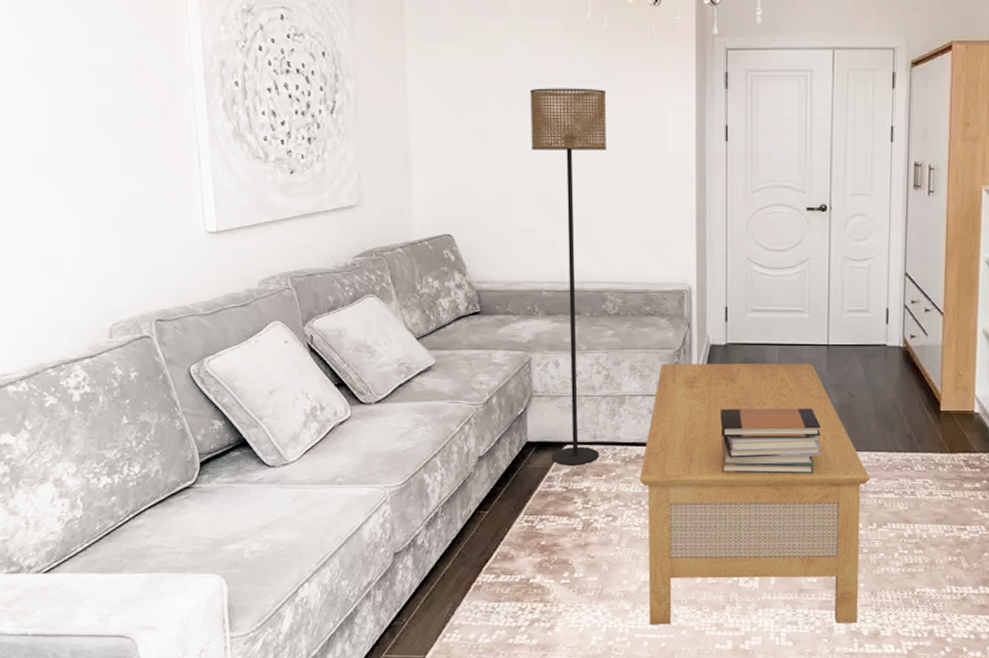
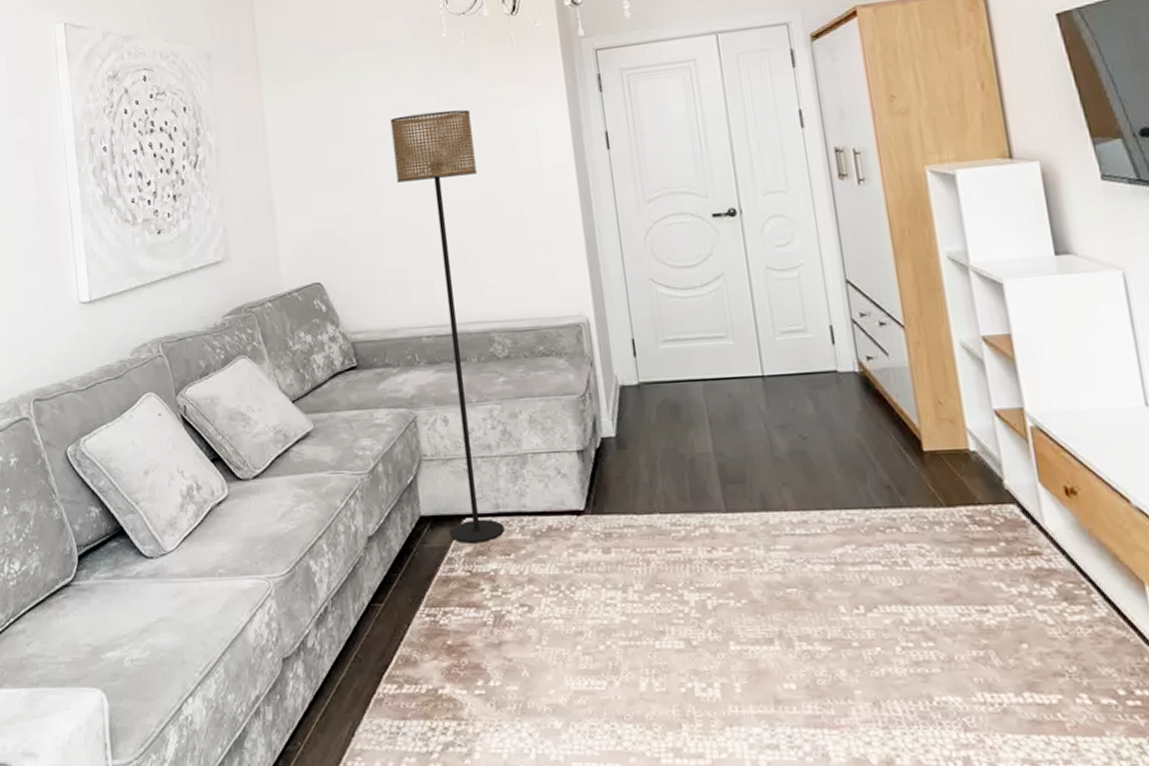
coffee table: present [639,363,871,625] -> none [554,400,860,750]
book stack: present [720,408,822,474] -> none [642,457,776,546]

